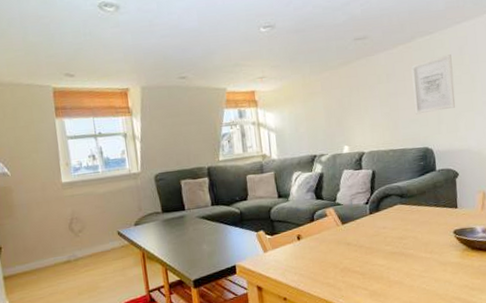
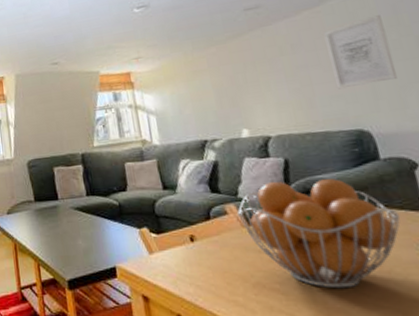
fruit basket: none [335,186,443,268] -> present [238,179,401,289]

